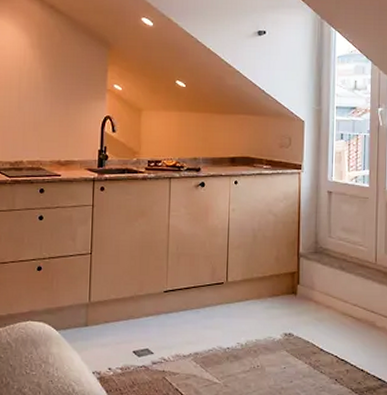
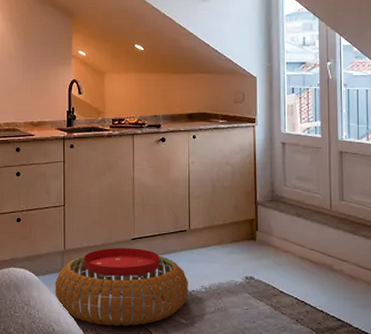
pouf: none [76,301,223,386] -> present [55,248,188,326]

